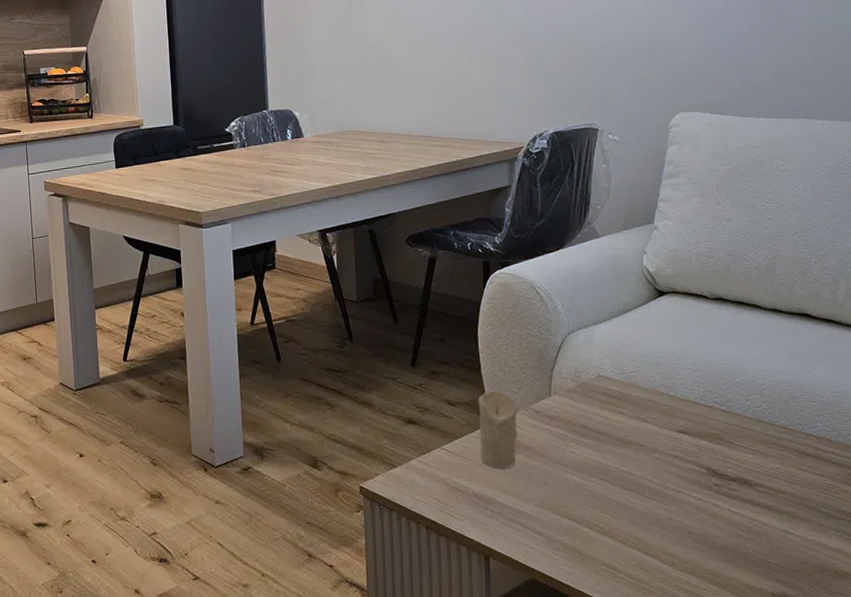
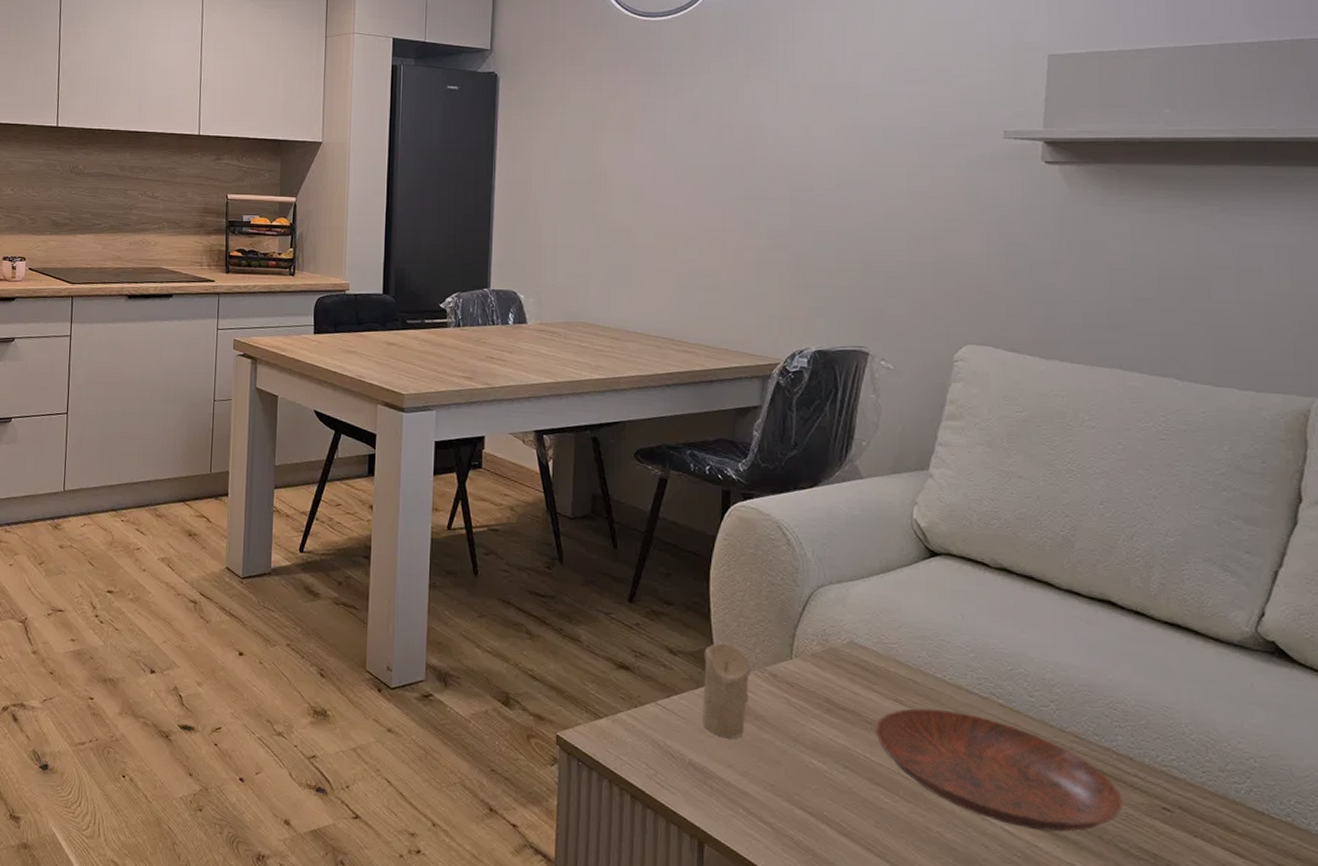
bowl: none [623,421,824,507] -> present [875,708,1123,832]

